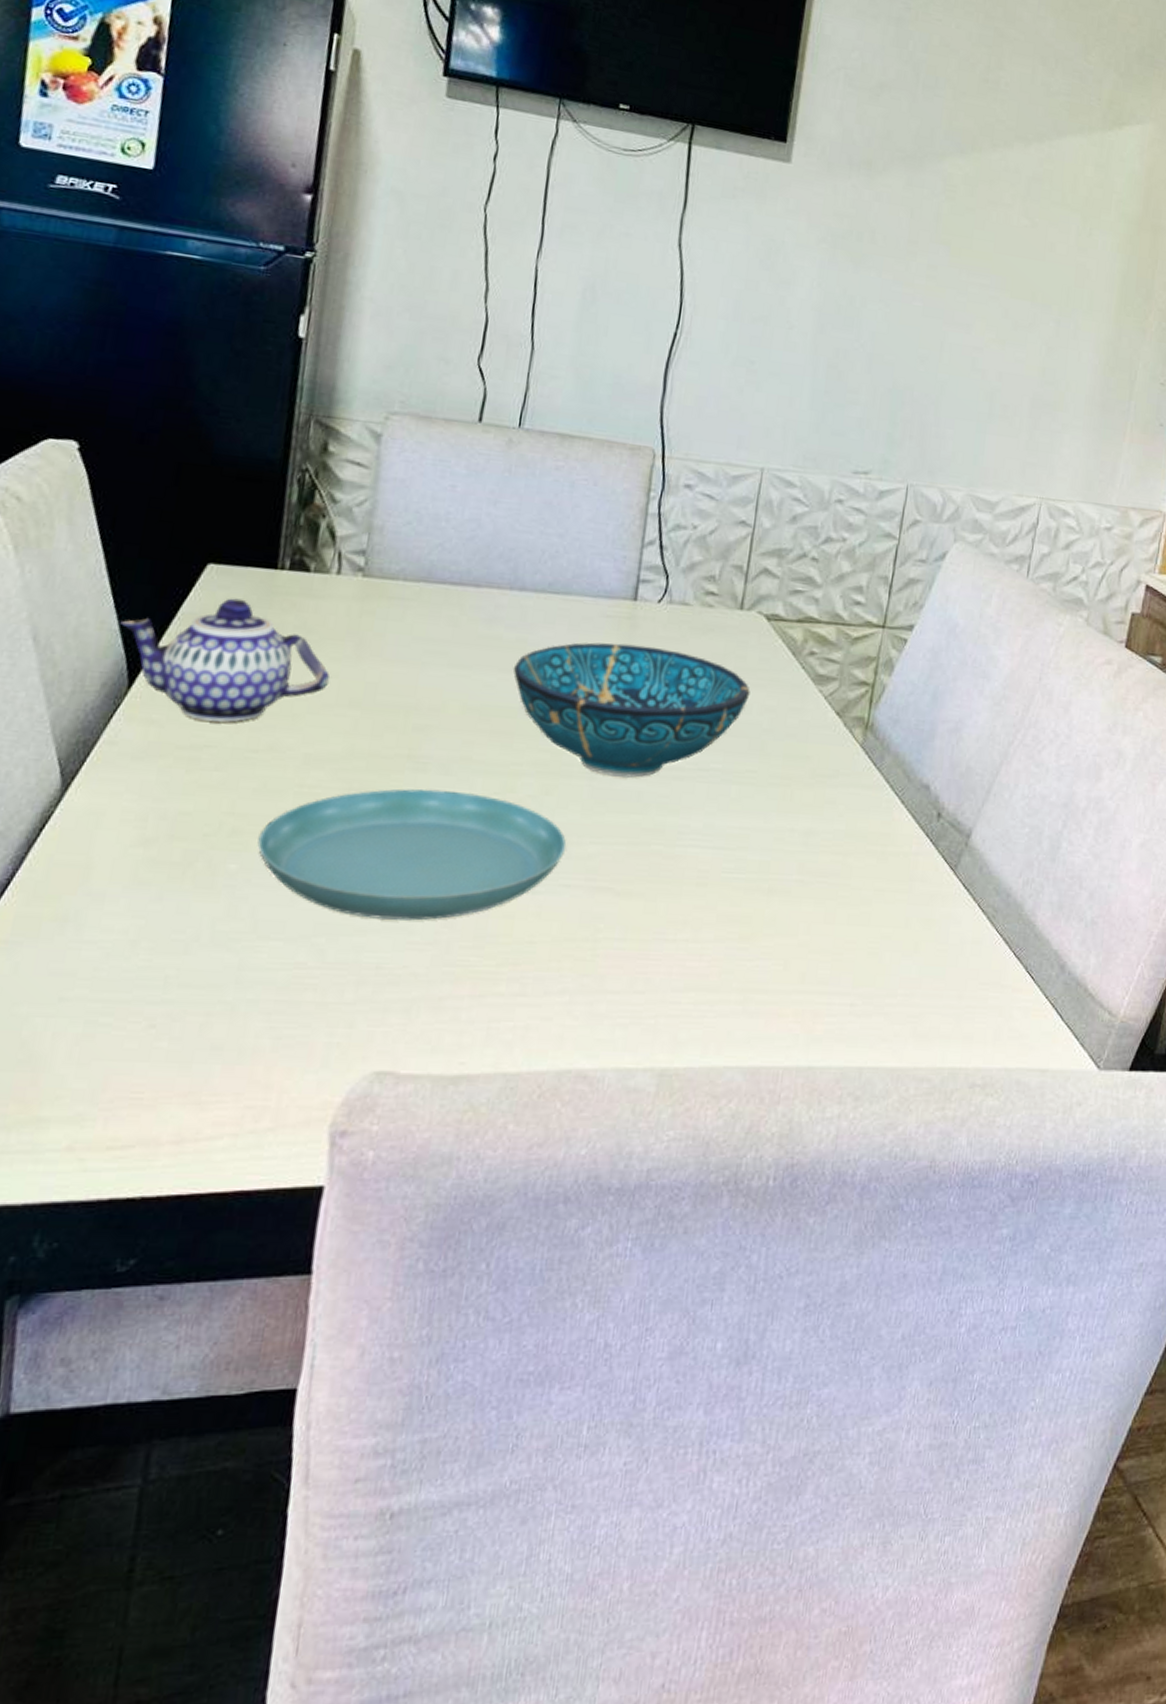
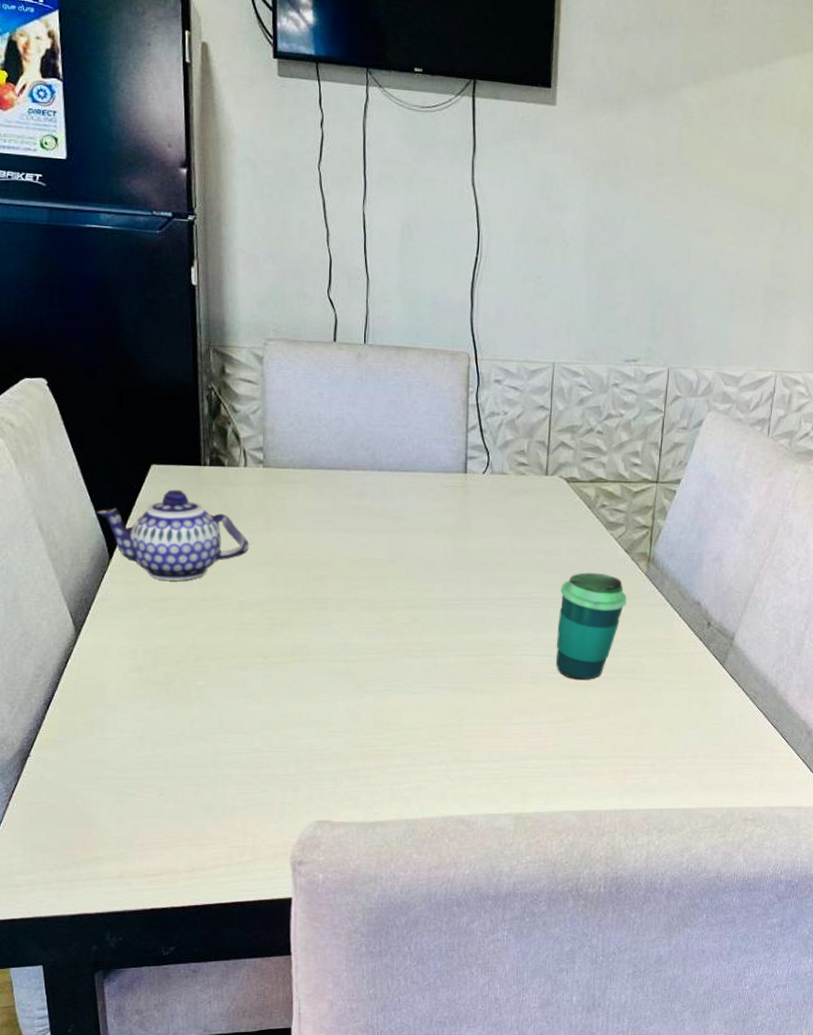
saucer: present [257,789,567,921] -> none [215,622,433,716]
decorative bowl: present [513,642,750,778] -> none [380,506,558,607]
cup: none [733,739,835,883] -> present [556,572,627,680]

